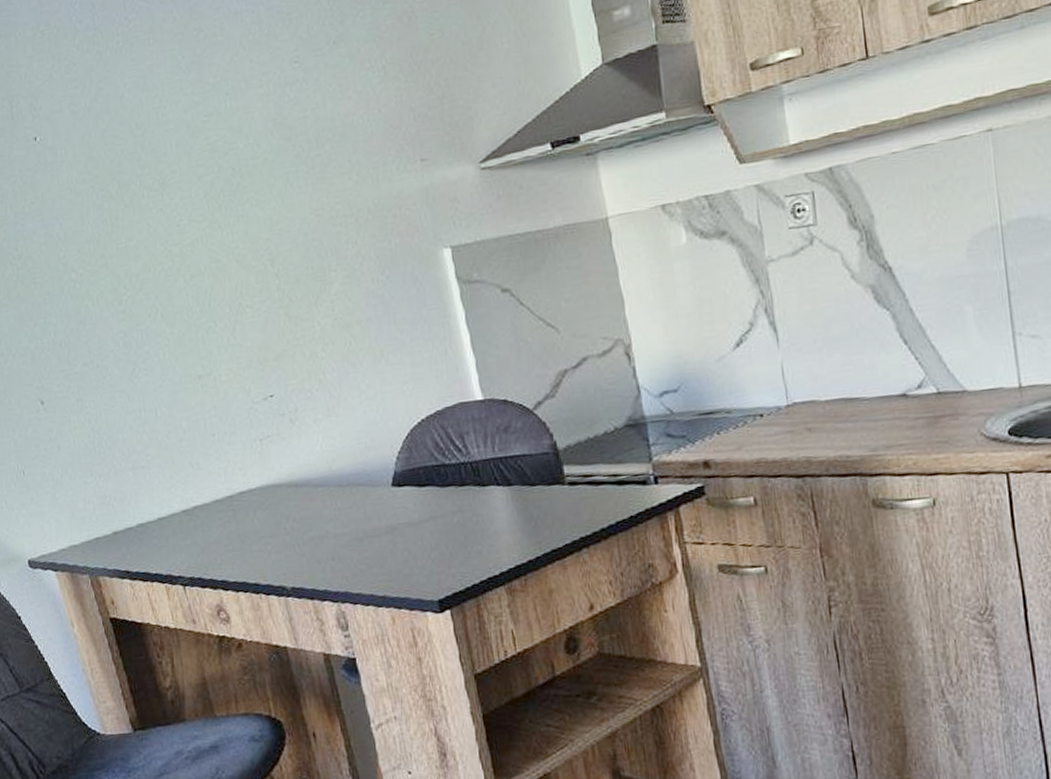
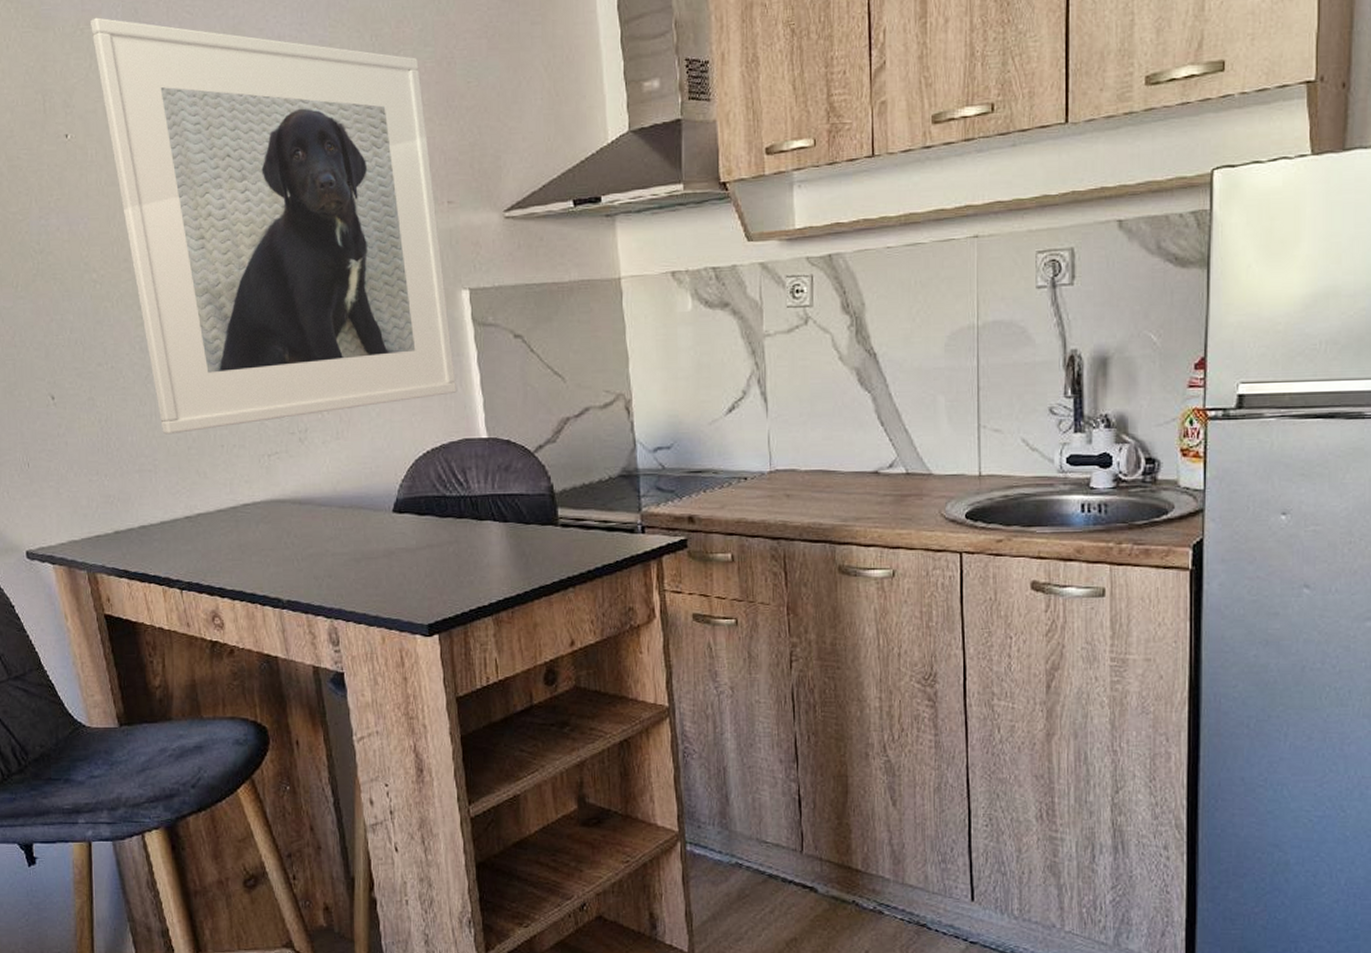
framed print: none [50,16,448,429] -> present [91,17,458,435]

